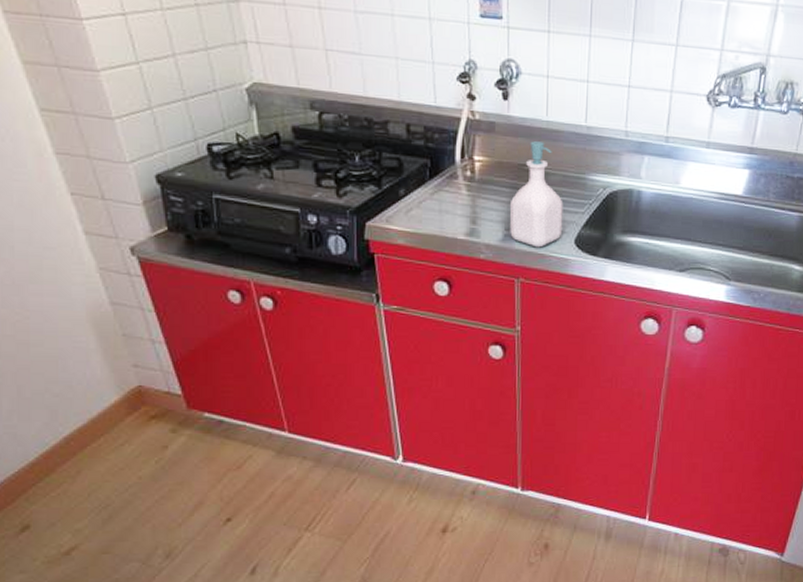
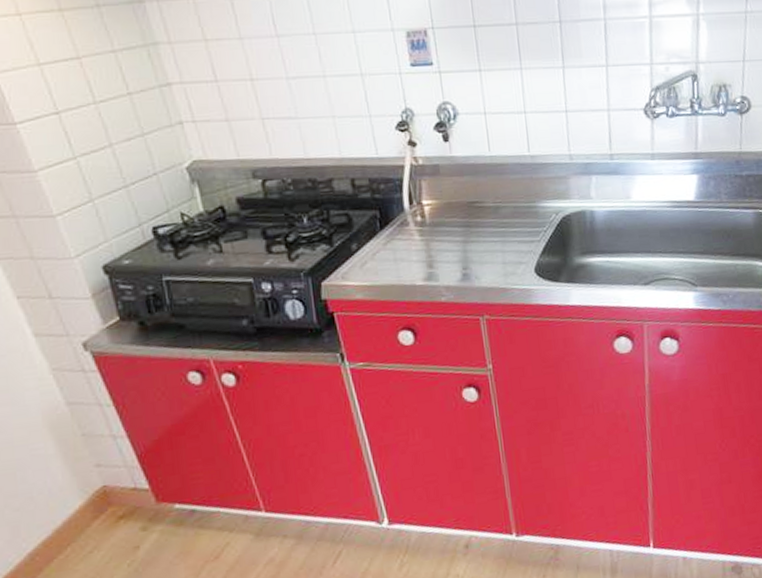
soap bottle: present [509,141,563,248] -> none [464,177,521,283]

